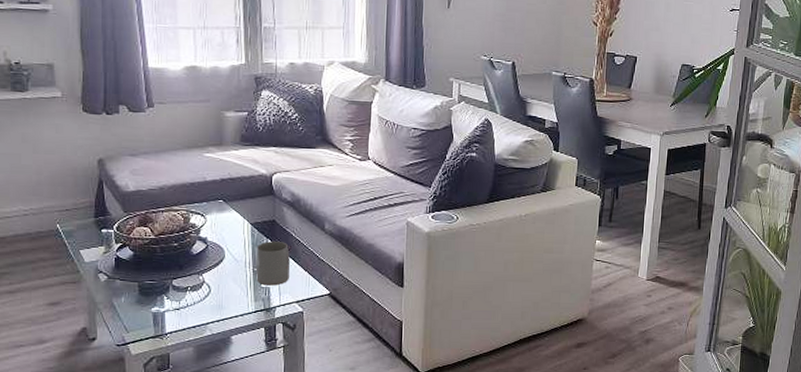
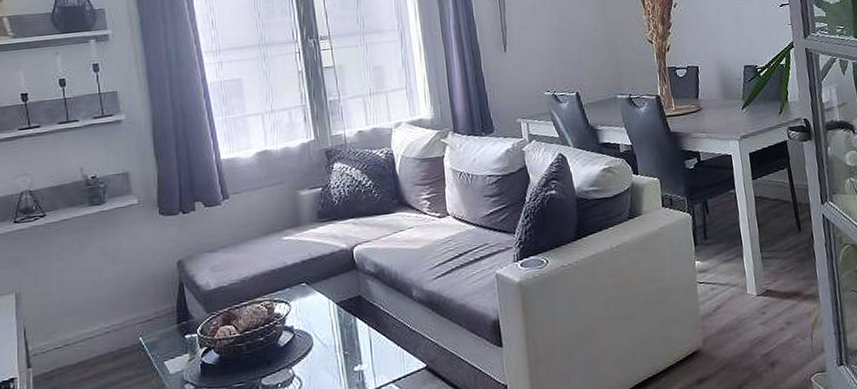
mug: present [255,240,290,286] -> none [344,317,382,369]

